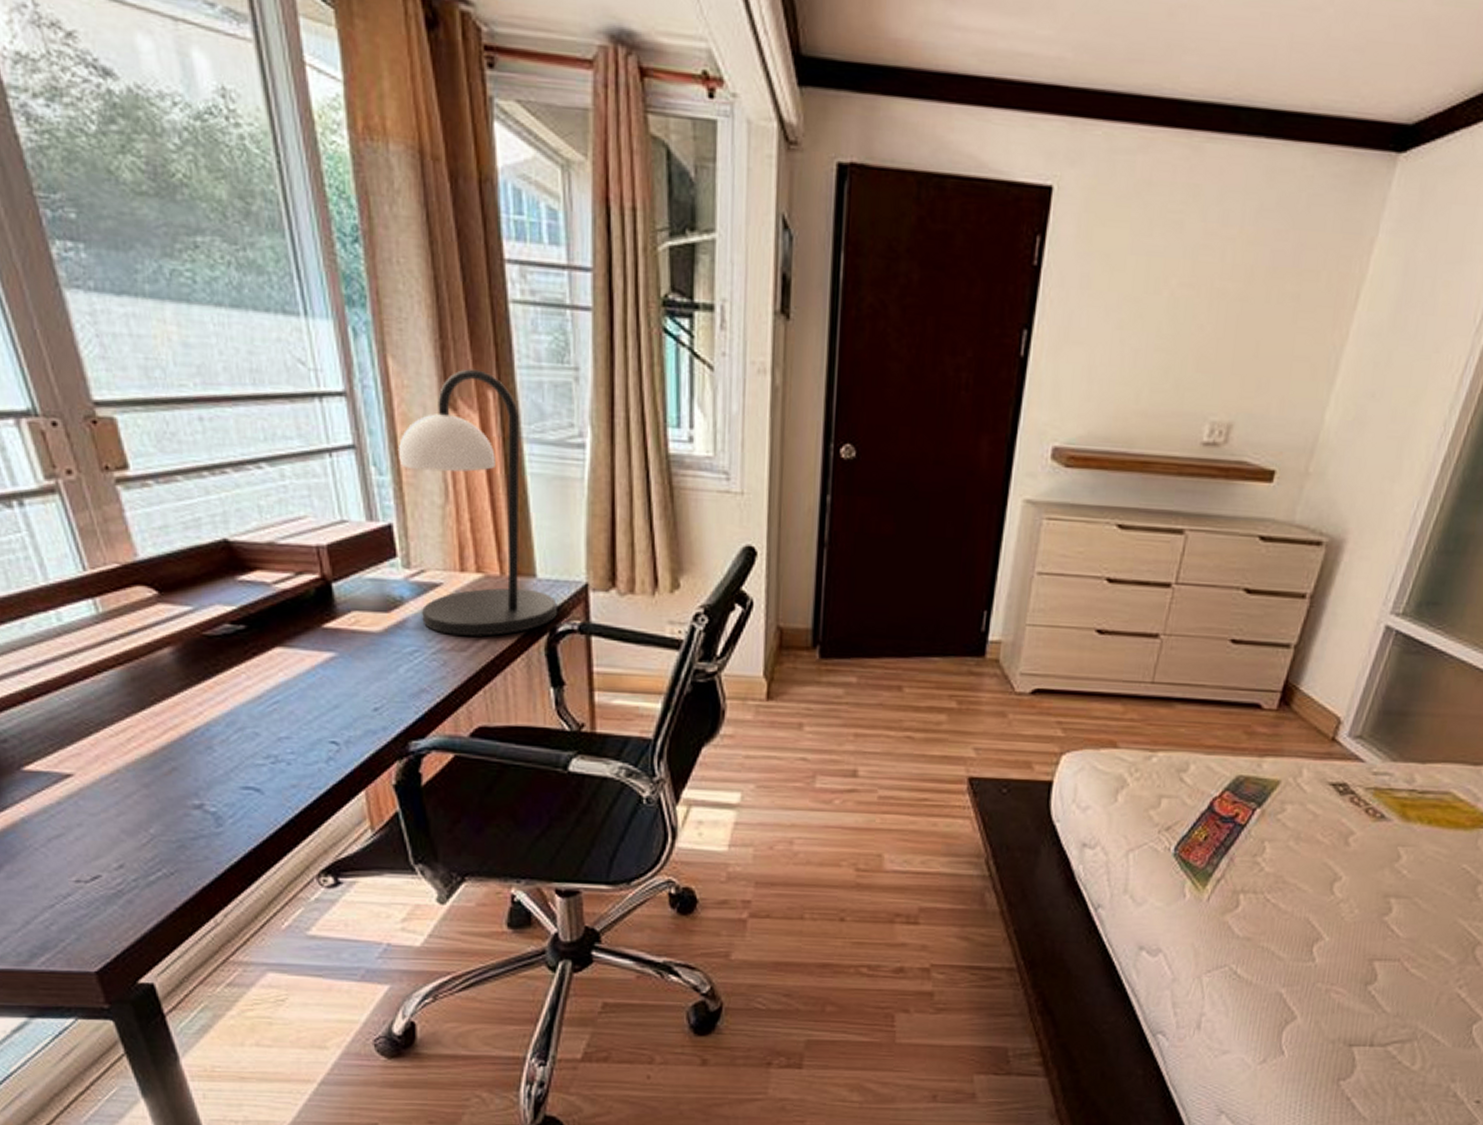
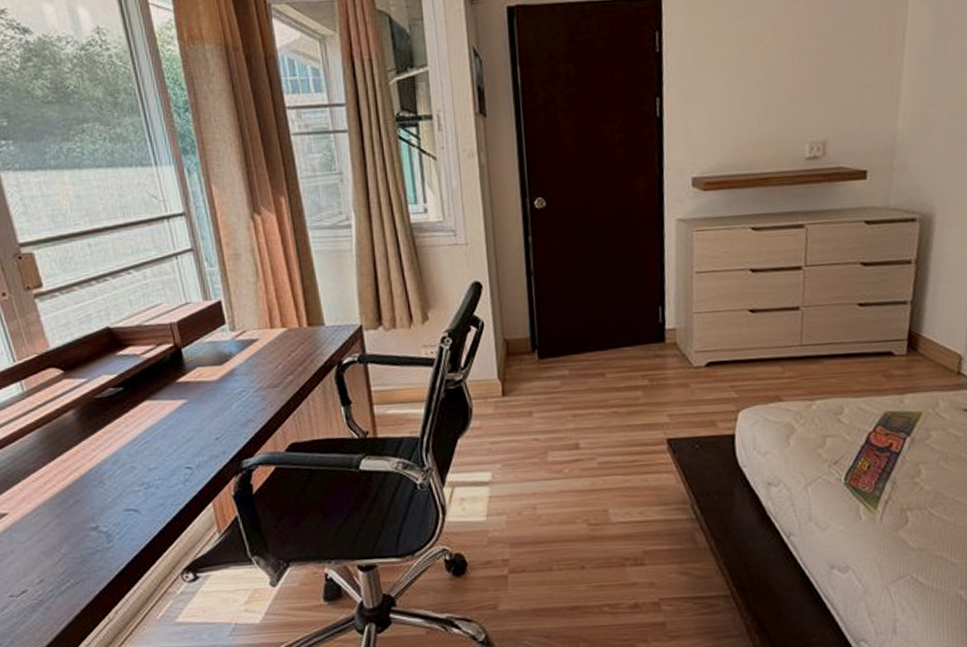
table lamp: present [399,369,557,636] -> none [222,184,342,376]

